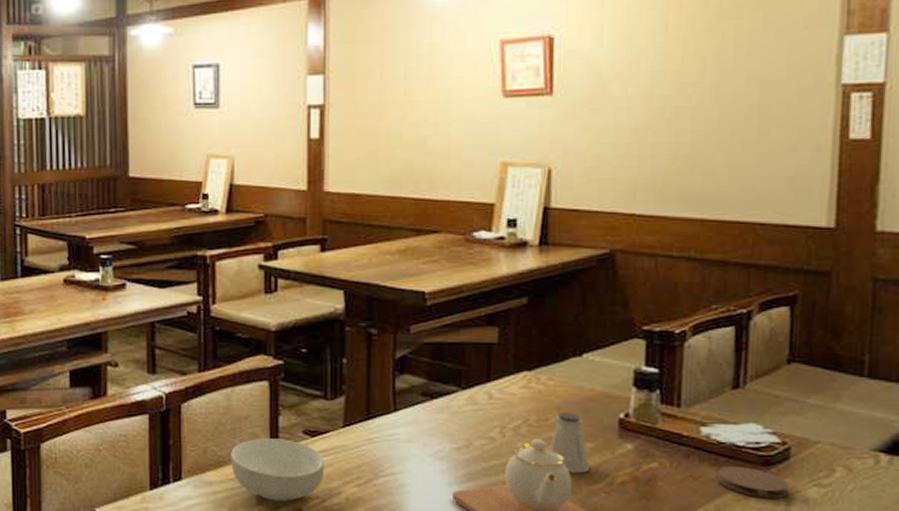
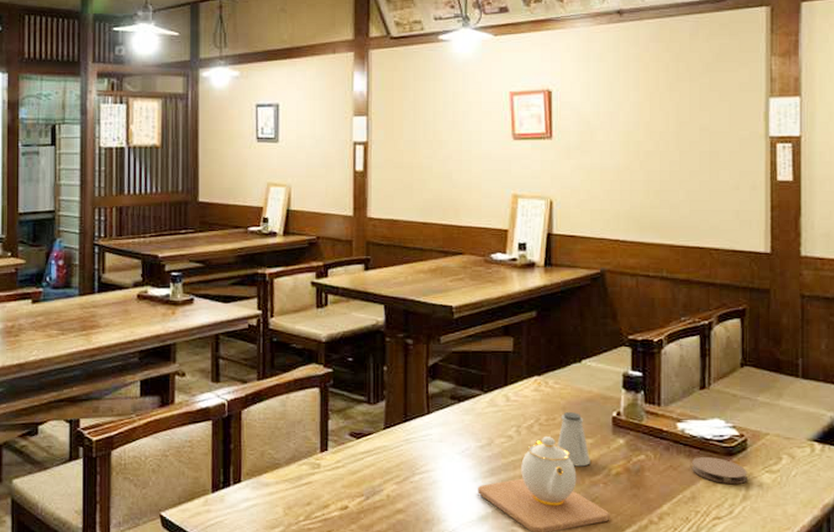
cereal bowl: present [231,438,325,502] -> none [286,441,369,500]

